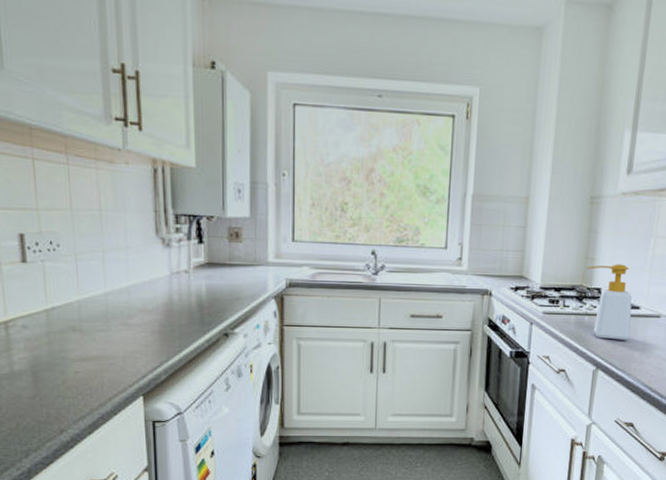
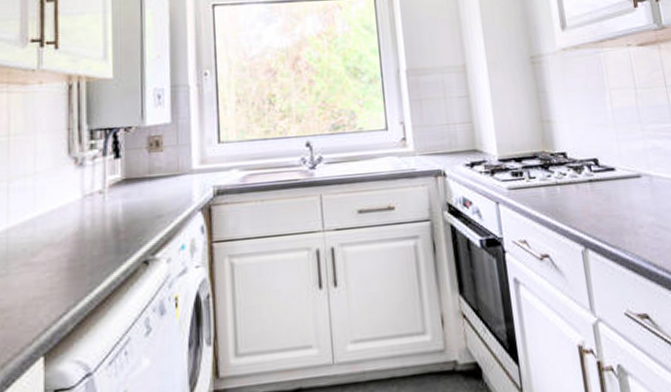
soap bottle: present [587,264,632,340] -> none [544,122,614,211]

